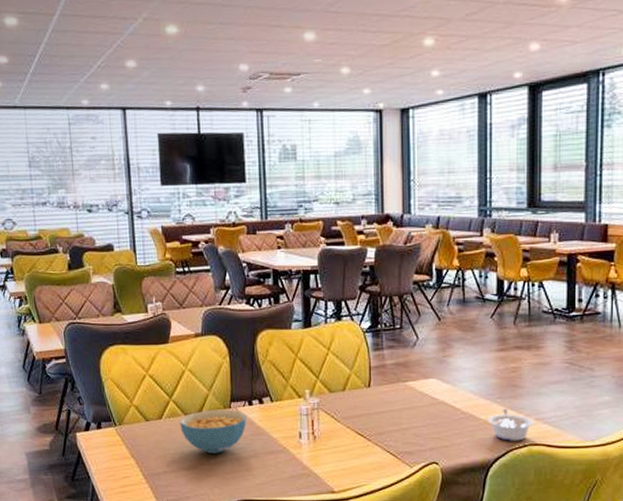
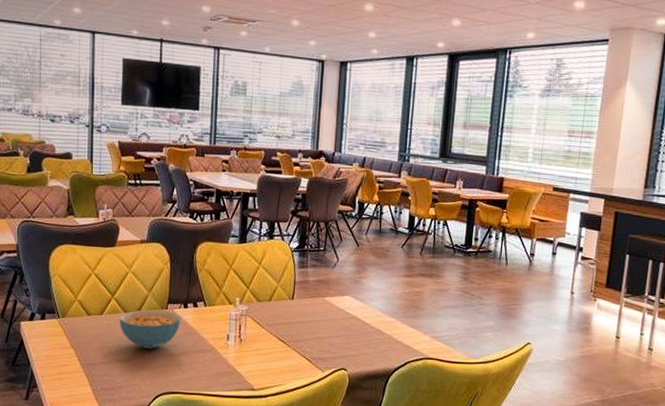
legume: present [488,408,534,441] -> none [392,326,430,355]

